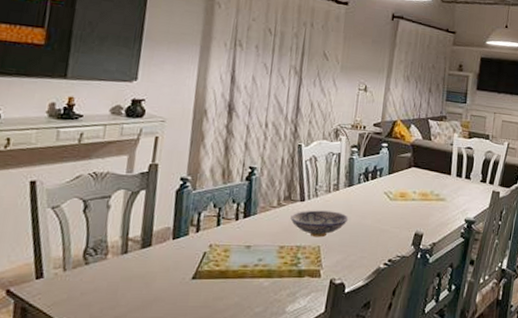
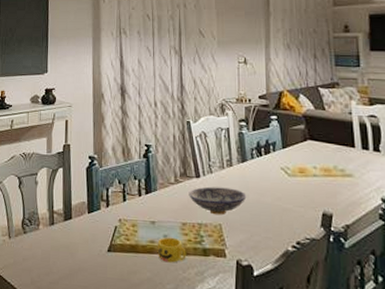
cup: none [249,260,281,286] -> present [157,237,186,263]

